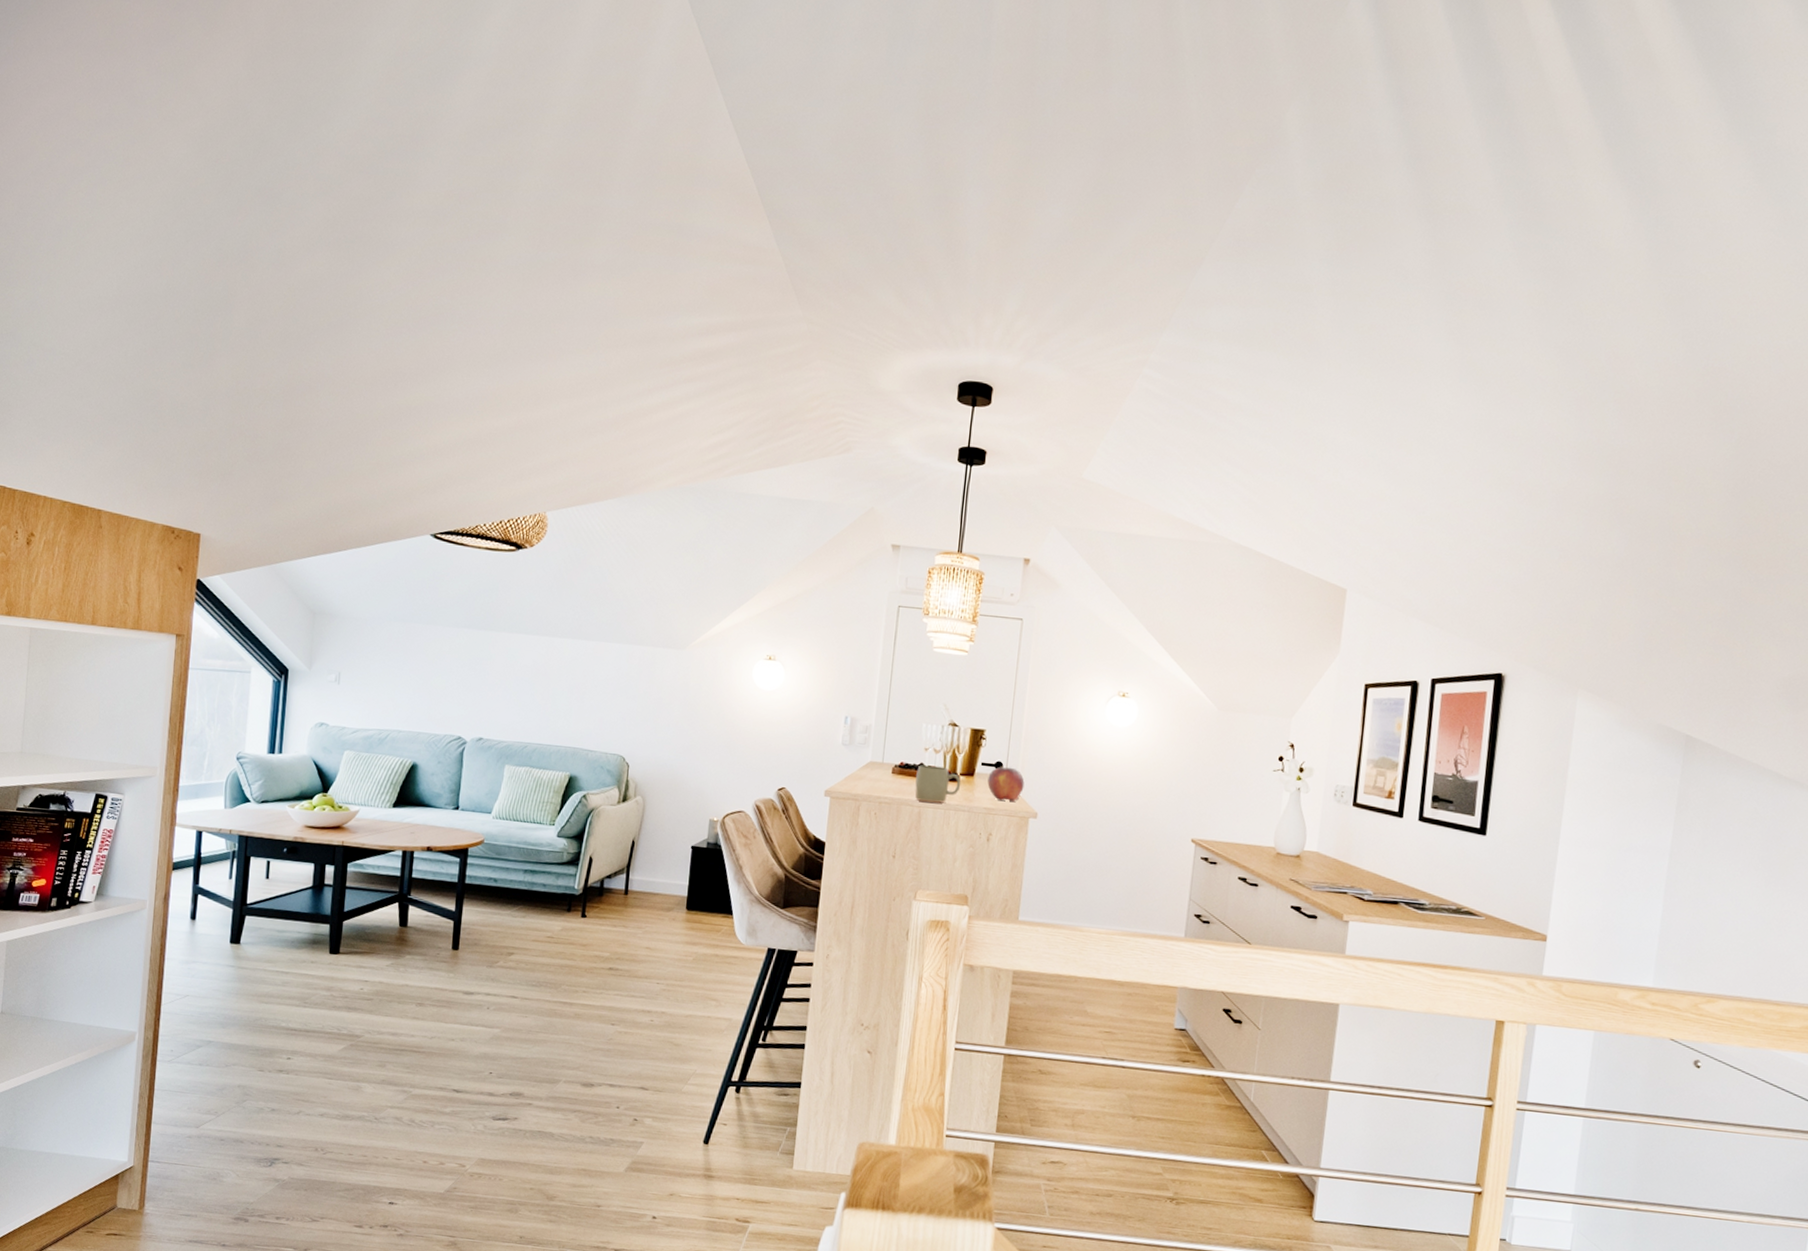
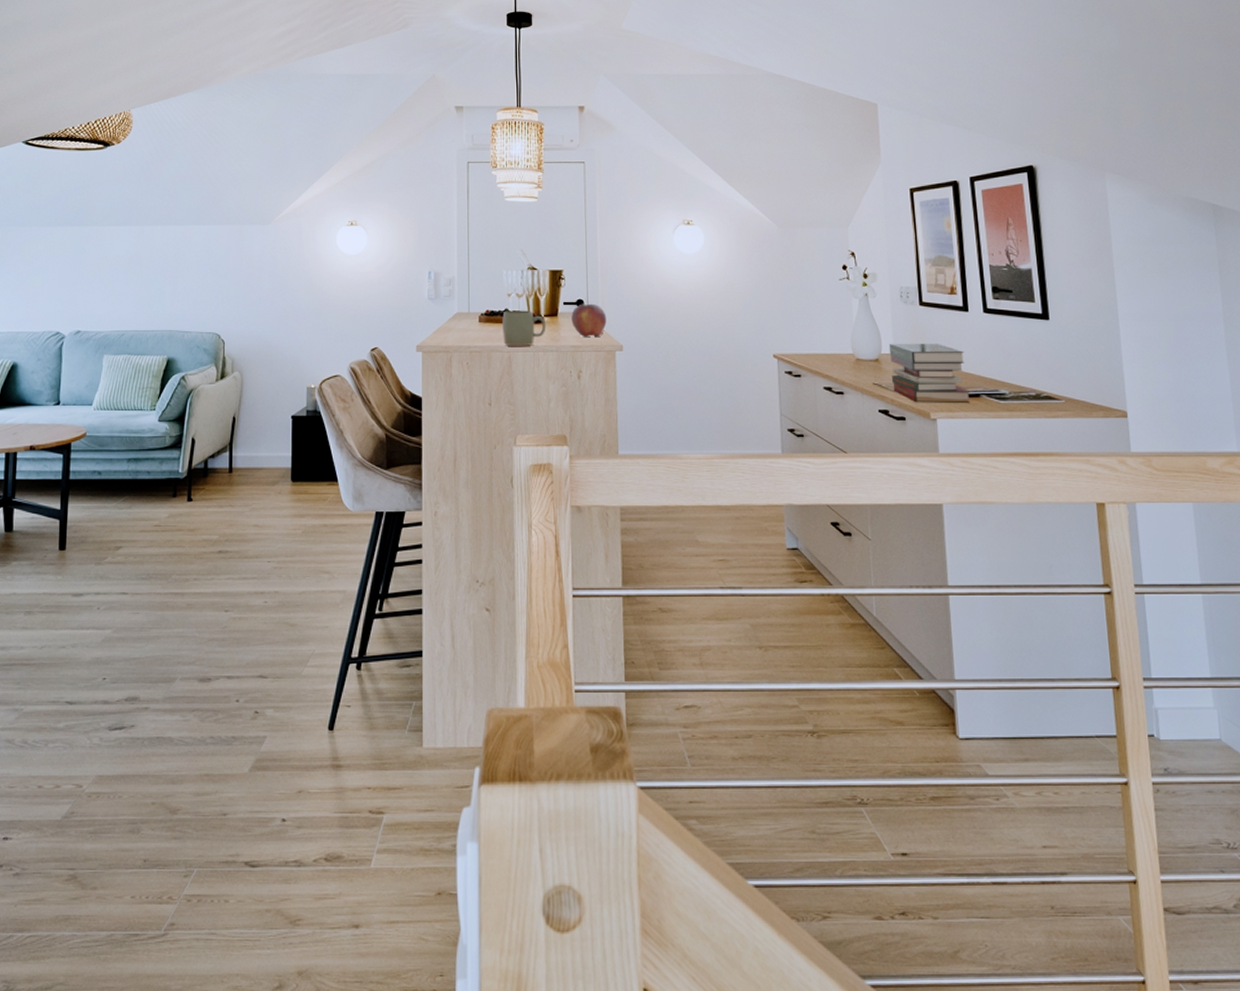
books: none [1309,841,1390,910] -> present [888,343,971,404]

